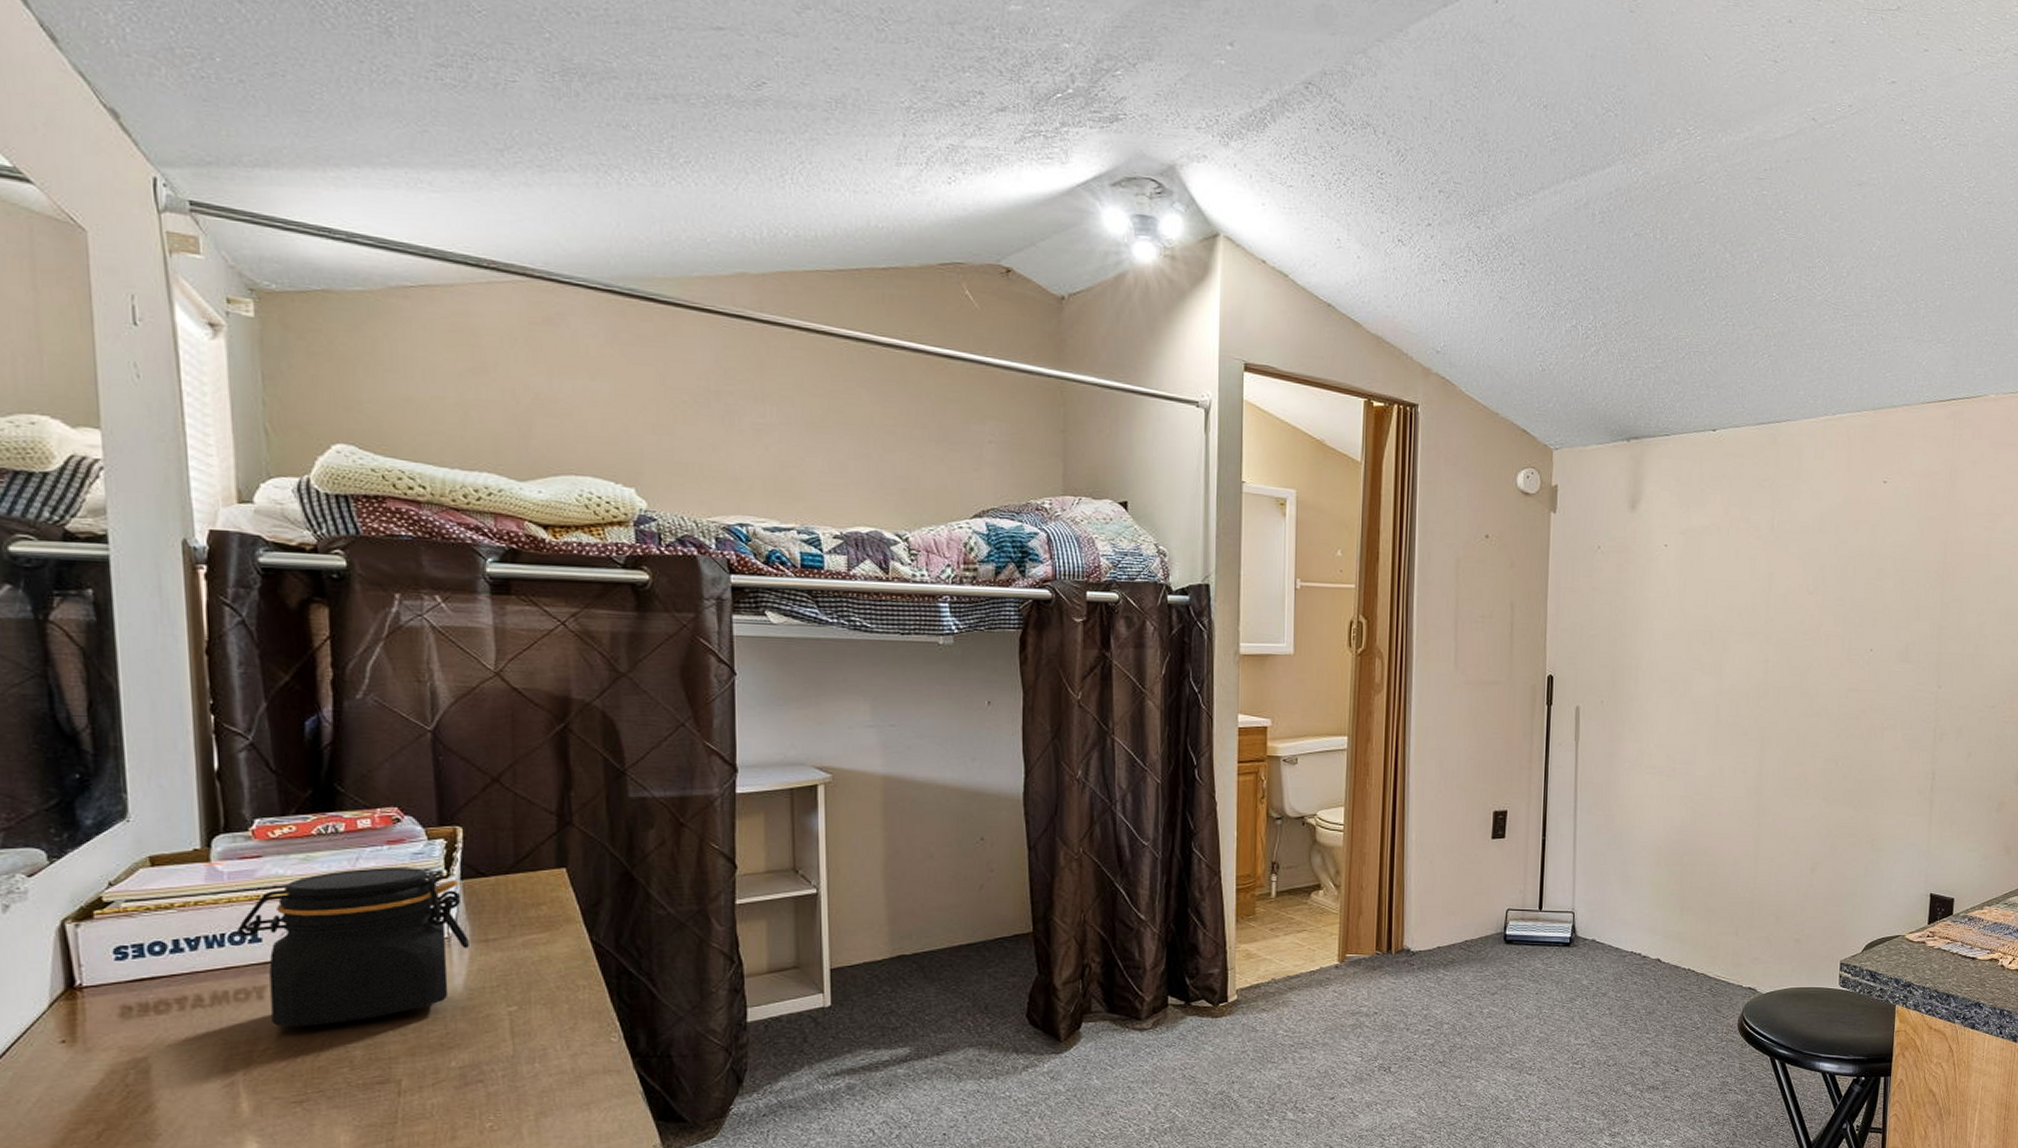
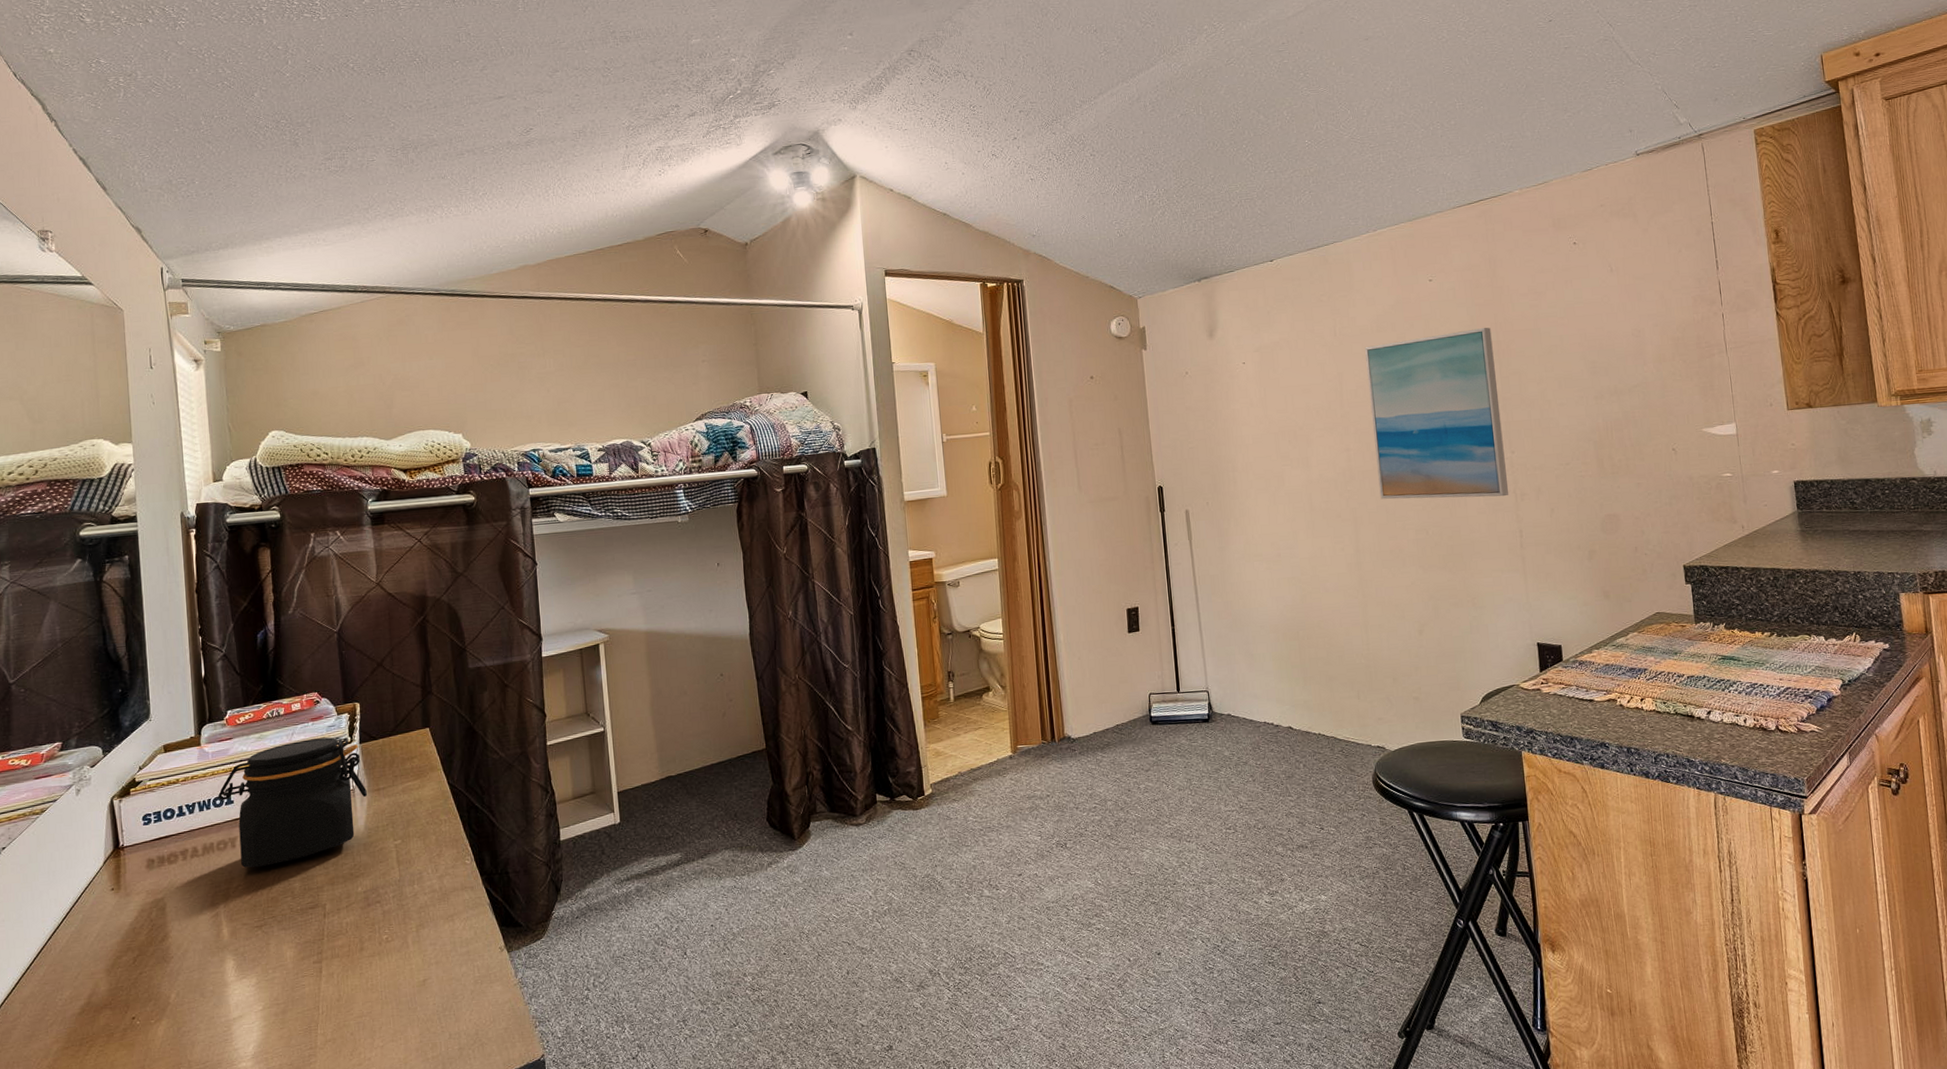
wall art: none [1793,544,1940,734] -> present [1365,327,1509,500]

